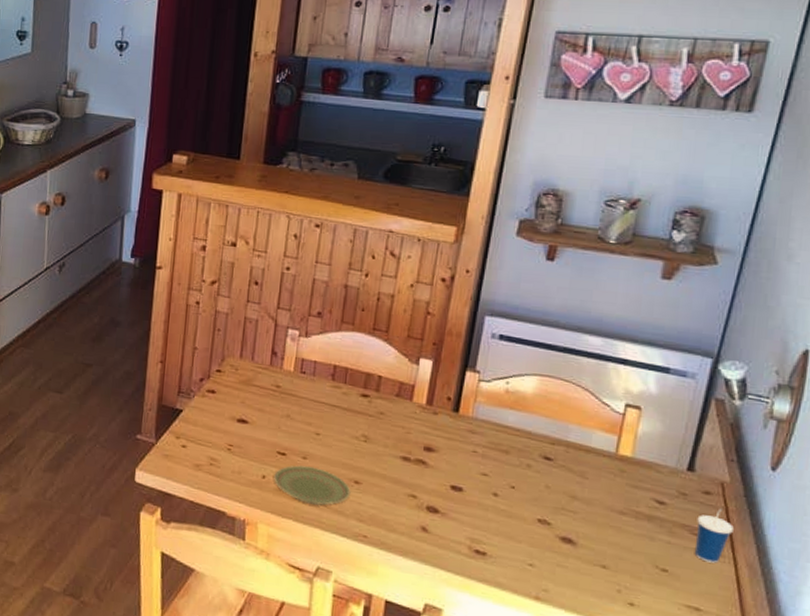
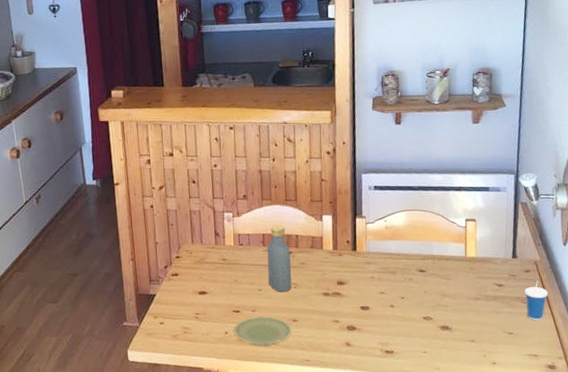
vodka: none [331,356,368,444] -> present [267,224,292,293]

